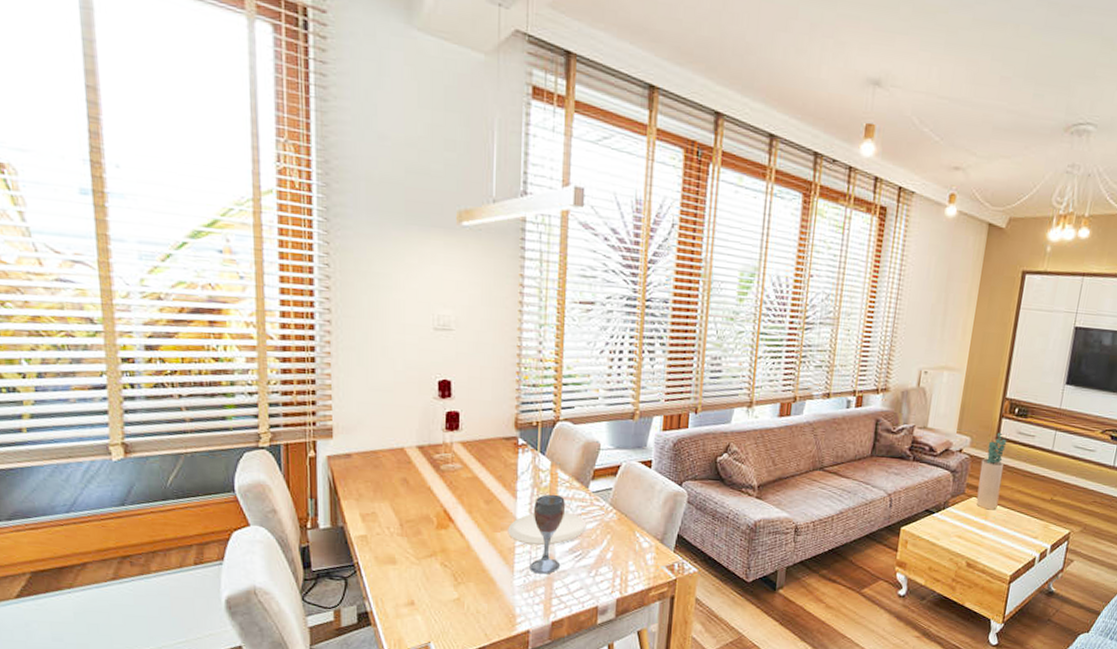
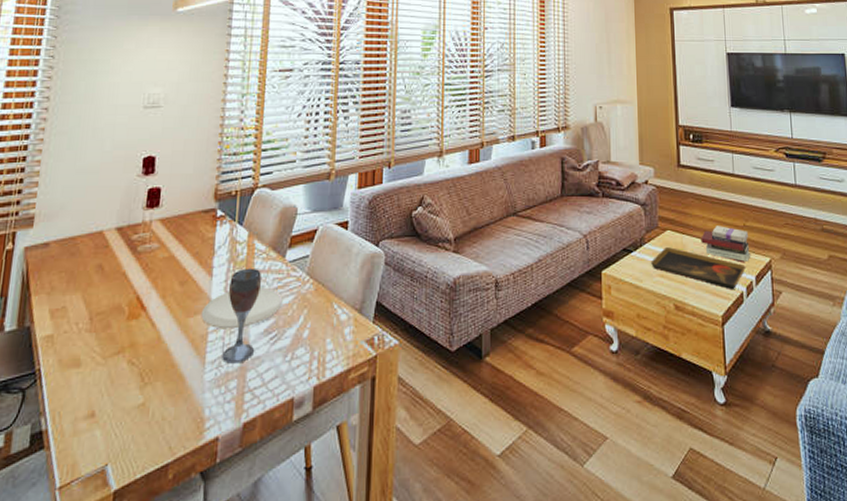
decorative tray: none [950,512,1044,554] -> present [650,247,746,289]
vase: present [976,430,1008,510] -> none [668,157,693,243]
books: none [1004,497,1055,533] -> present [701,226,751,263]

